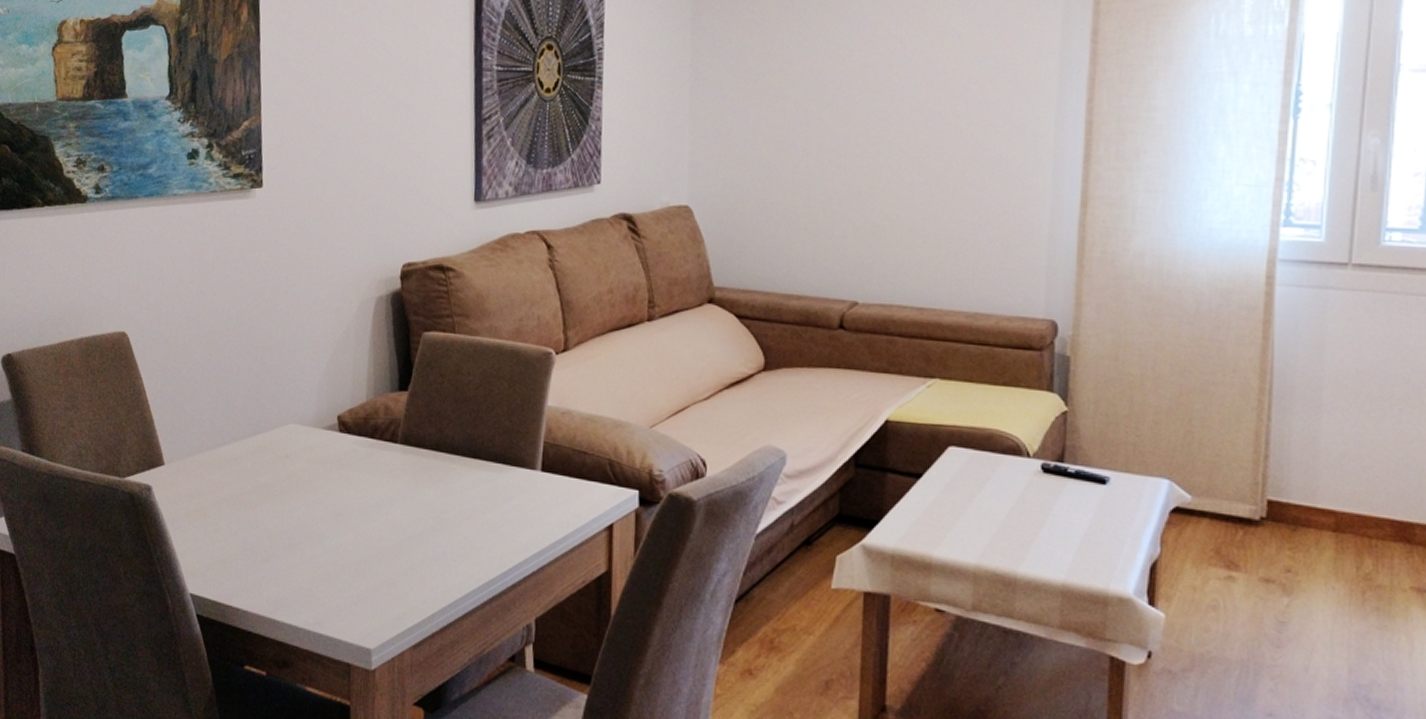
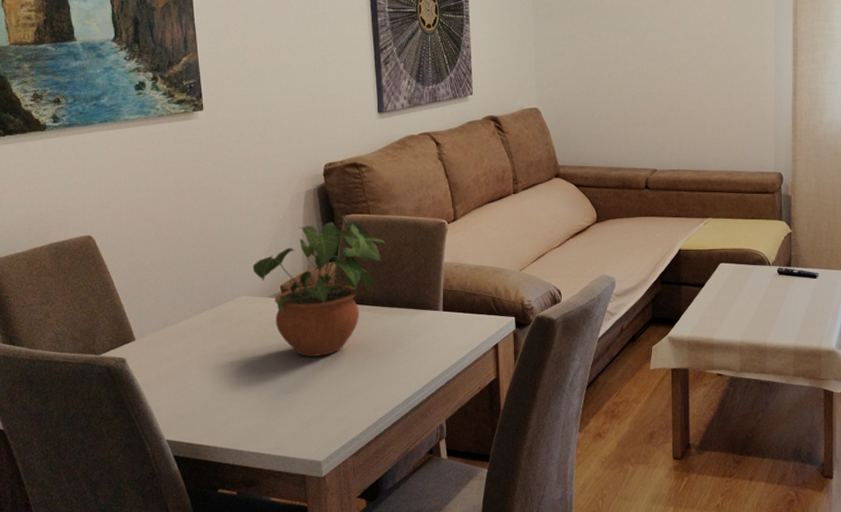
potted plant: none [305,328,474,513] -> present [252,213,386,357]

